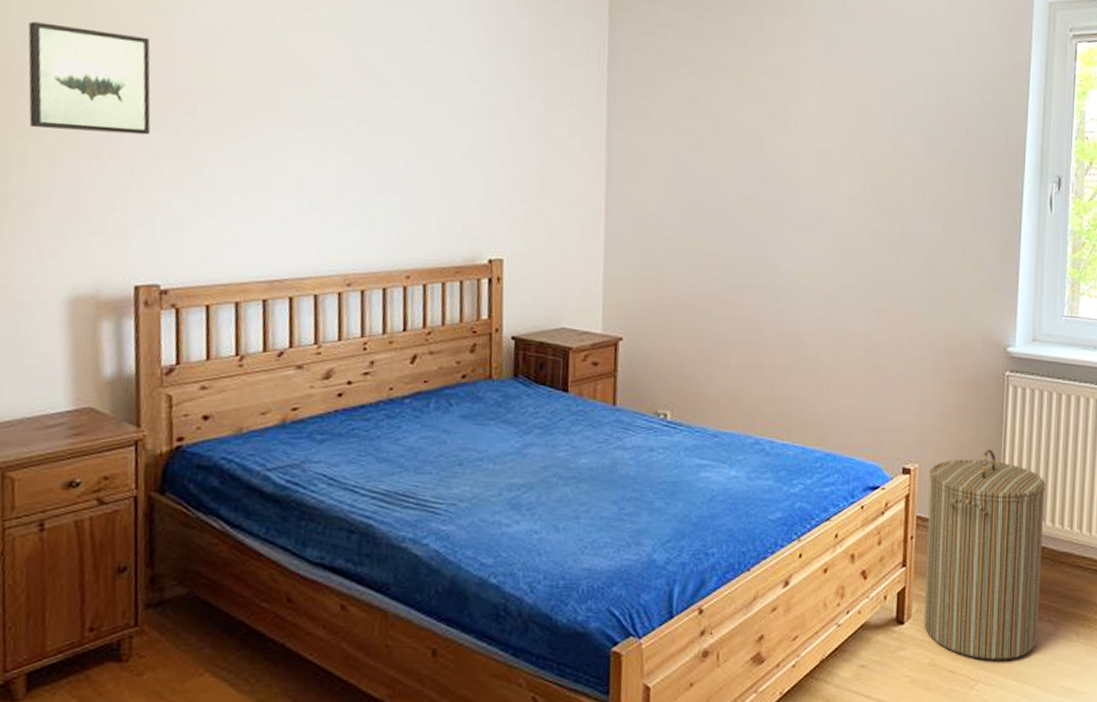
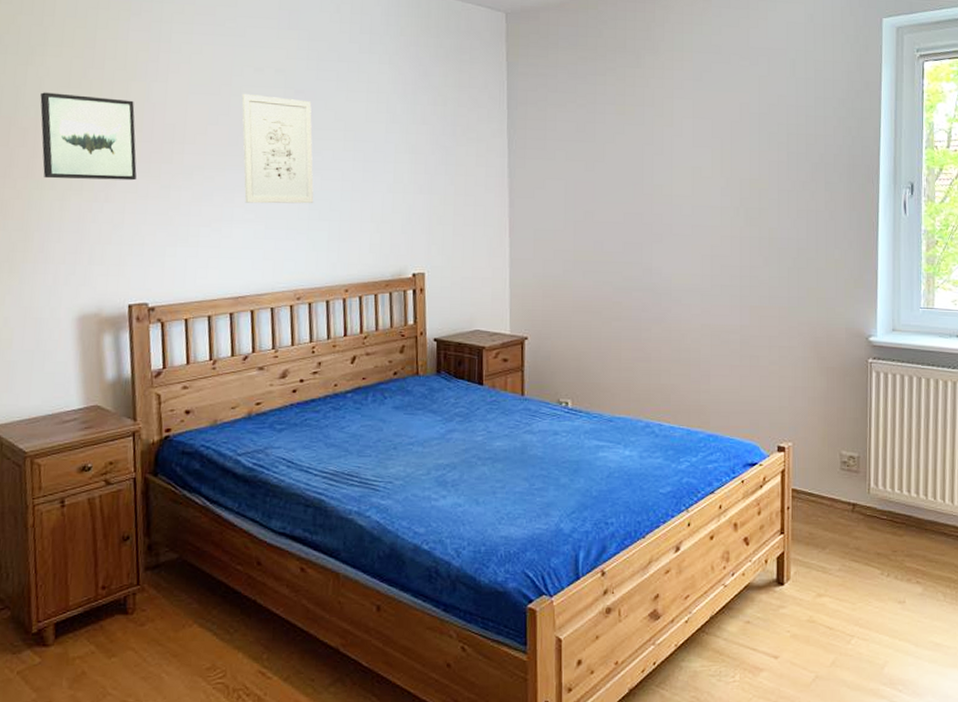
wall art: none [285,36,373,173] -> present [241,93,314,204]
laundry hamper: present [924,448,1045,661] -> none [802,427,909,618]

